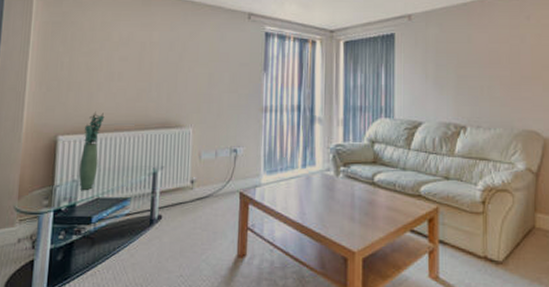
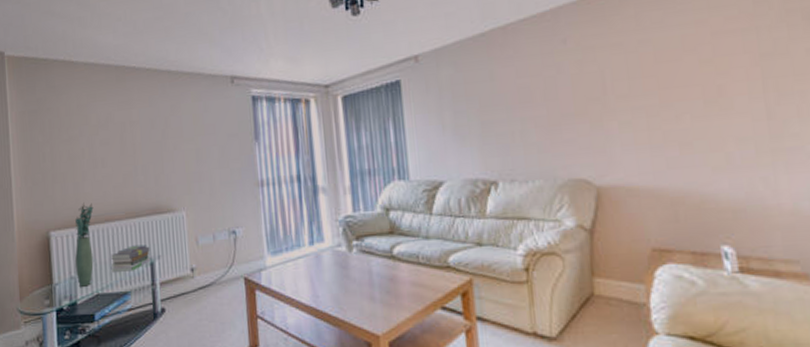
books: none [114,155,154,179] -> present [111,244,151,272]

